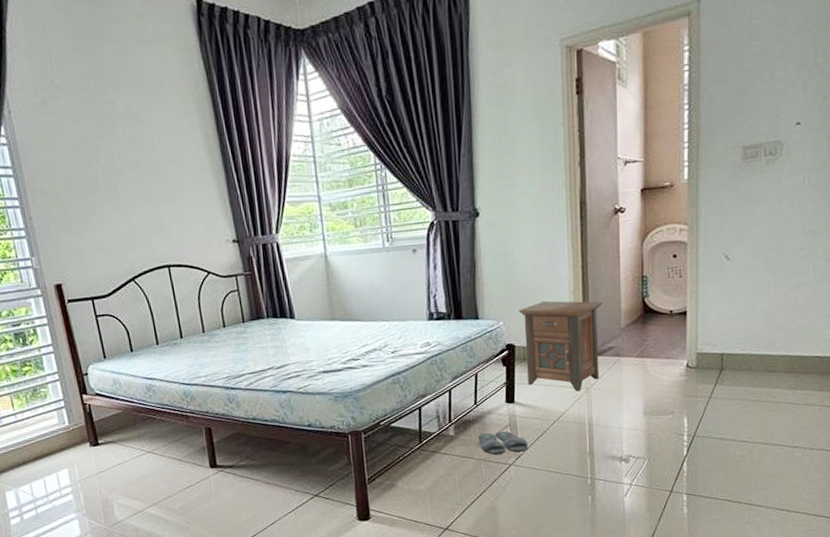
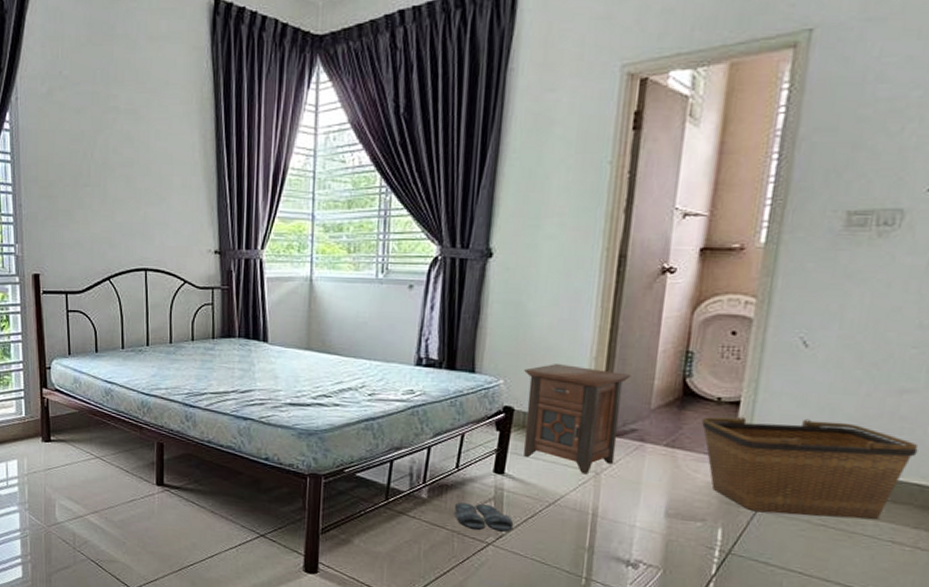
bicycle basket: none [661,316,815,399] -> present [702,416,919,519]

